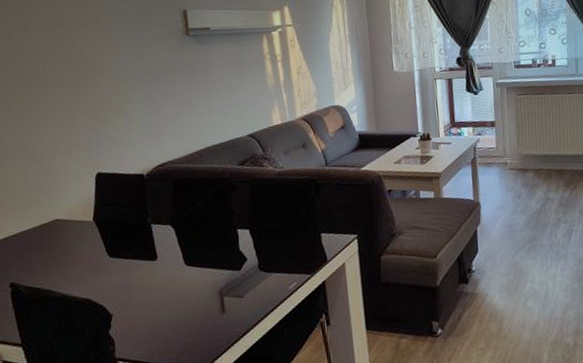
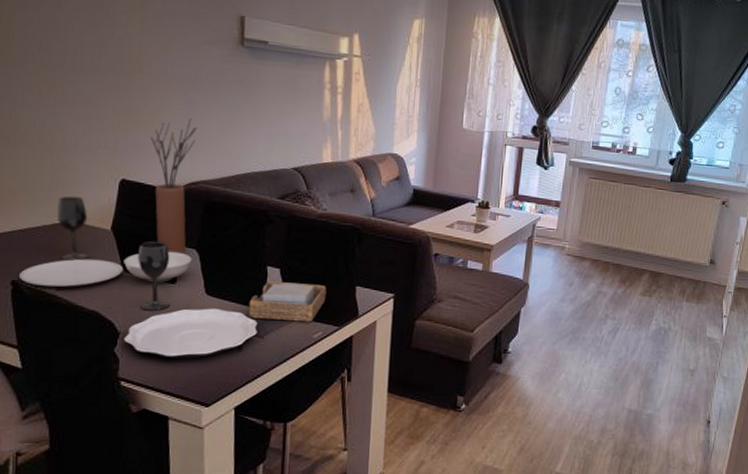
plate: none [17,249,109,285] -> present [20,258,124,288]
wine glass: none [43,195,76,257] -> present [56,196,88,262]
bowl: none [108,230,169,263] -> present [124,251,192,282]
plate: none [116,276,237,332] -> present [123,308,258,359]
vase: none [118,107,163,233] -> present [151,118,197,255]
wine glass: none [119,223,154,290] -> present [137,240,170,311]
napkin holder: none [225,238,295,281] -> present [248,281,327,322]

